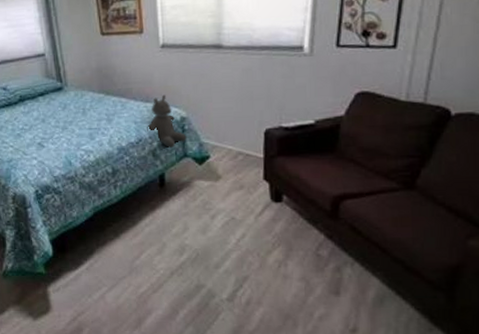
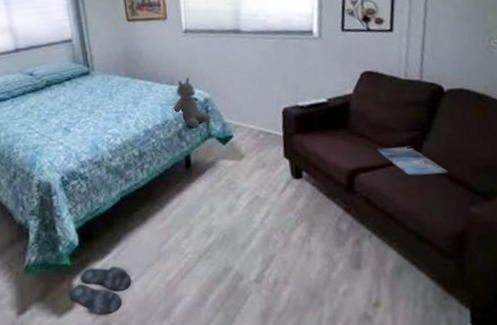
slippers: none [45,276,104,321] -> present [70,265,132,315]
magazine: none [366,173,447,204] -> present [376,146,448,176]

